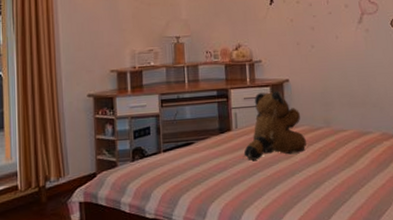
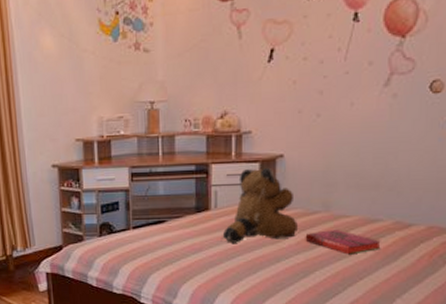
hardback book: none [313,142,374,165] -> present [305,229,381,255]

